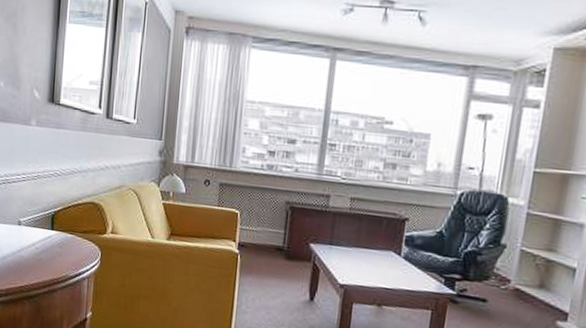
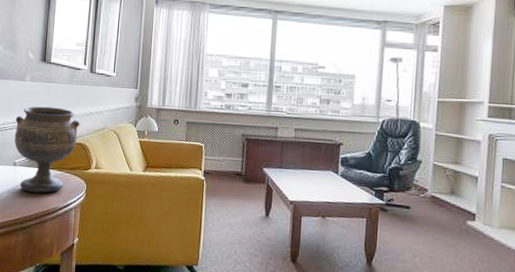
goblet: none [18,156,94,259] -> present [14,106,80,194]

